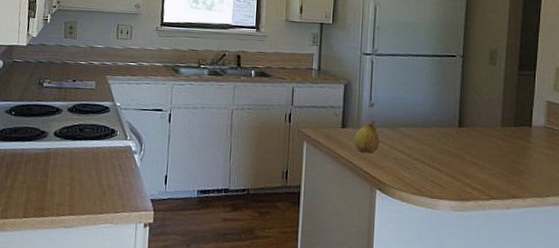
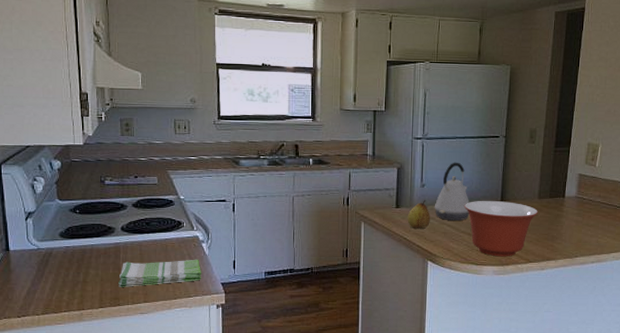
dish towel: none [45,169,132,197] -> present [118,259,202,287]
kettle: none [383,81,423,147] -> present [434,162,470,221]
mixing bowl: none [418,124,501,191] -> present [464,200,538,257]

